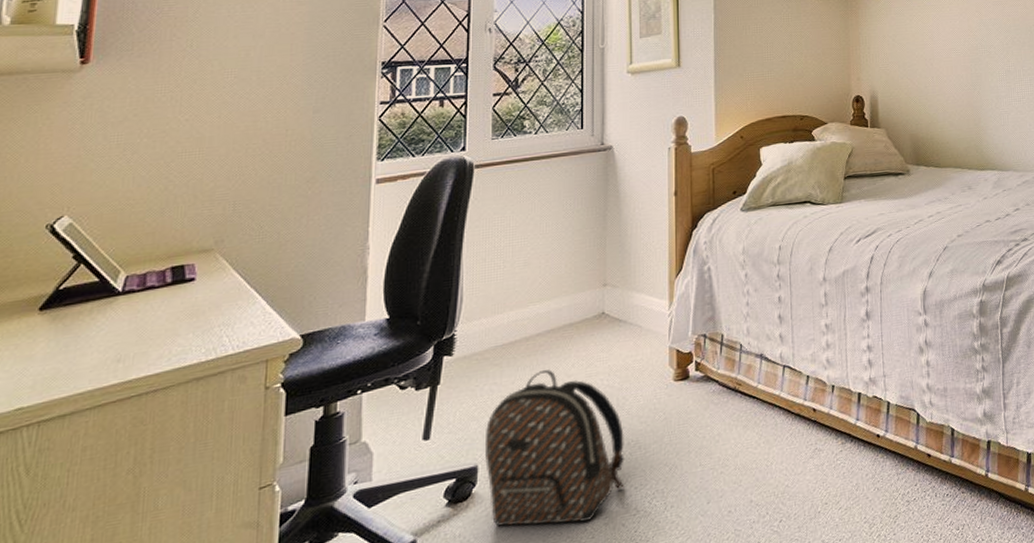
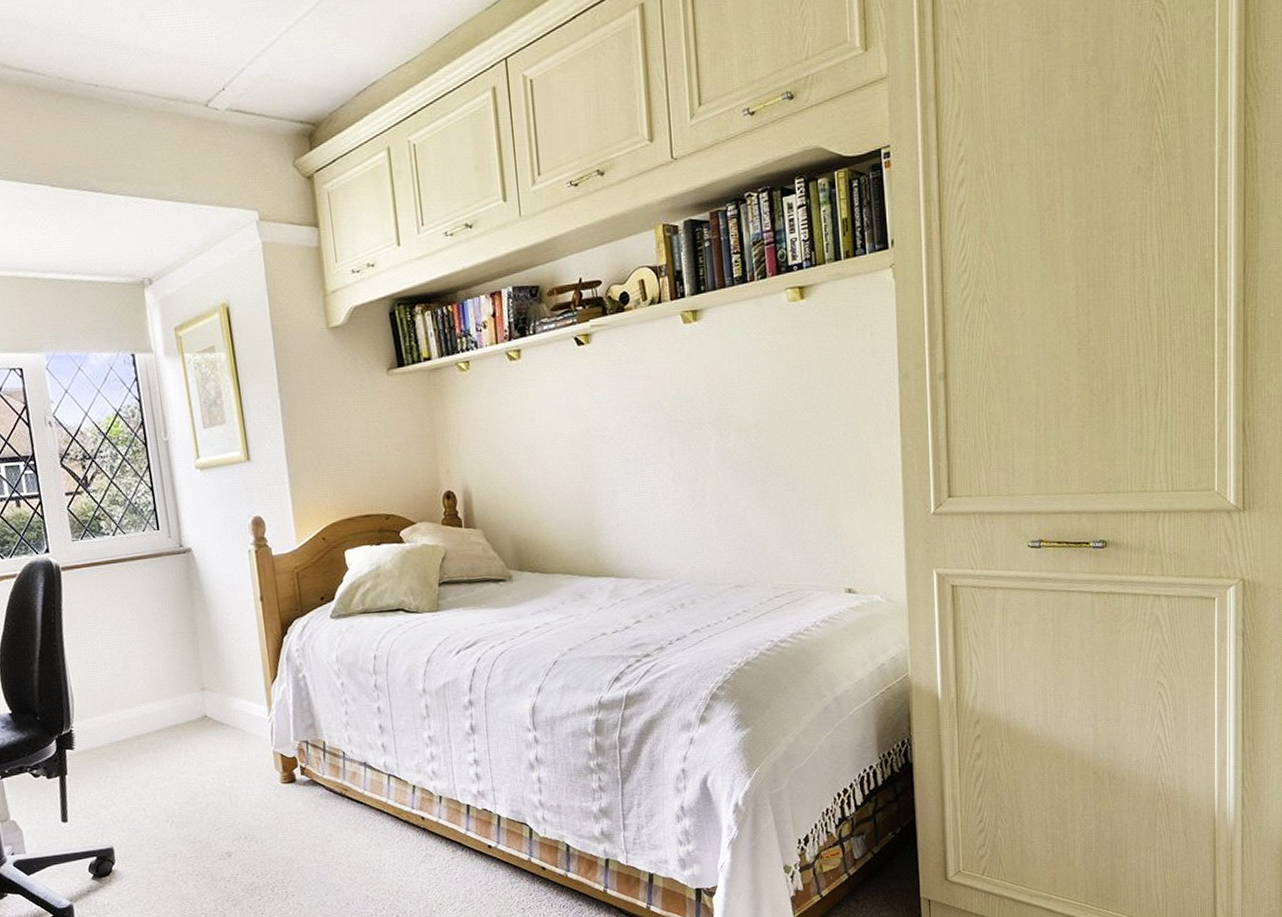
backpack: present [484,370,624,526] -> none [114,767,247,902]

